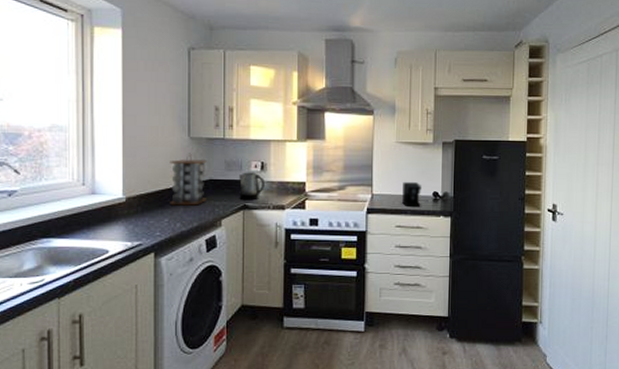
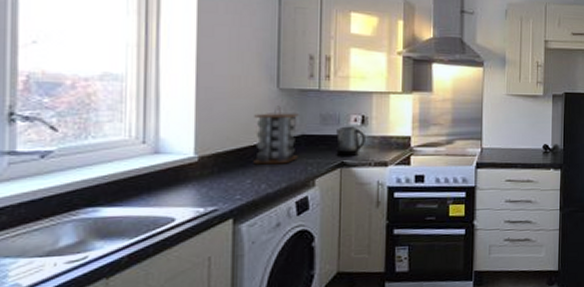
coffee maker: present [402,182,437,207] -> none [513,135,547,161]

